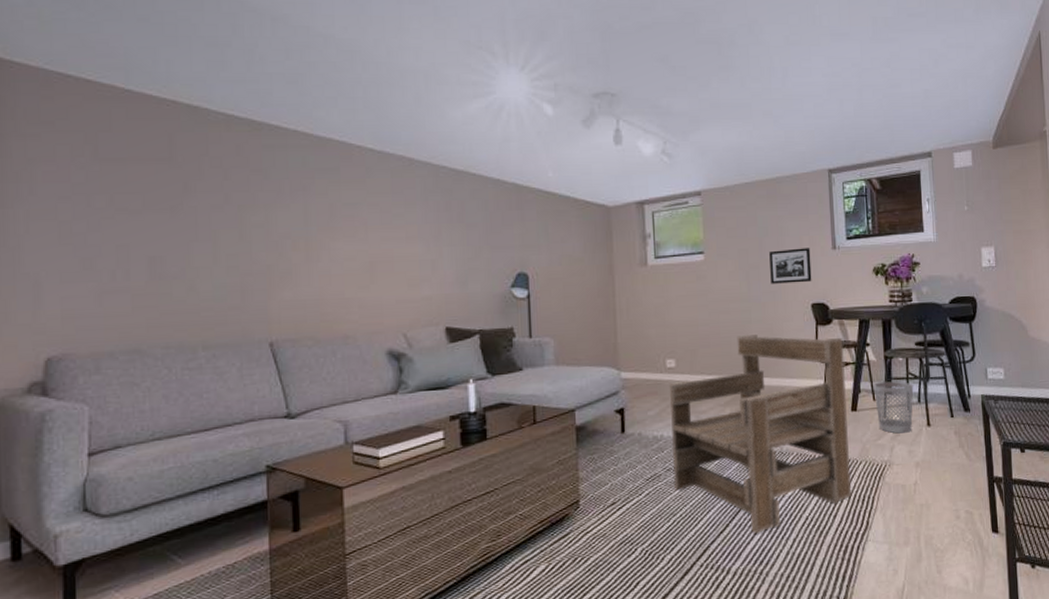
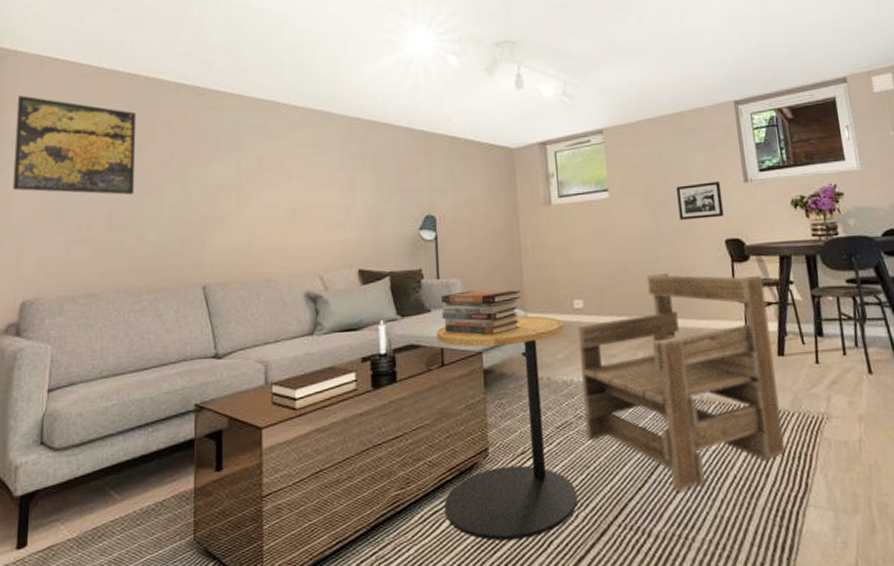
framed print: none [19,117,181,240] -> present [12,95,137,195]
side table: none [528,374,664,584] -> present [436,315,577,541]
book stack: none [534,349,614,394] -> present [441,290,521,336]
wastebasket: present [873,381,914,434] -> none [800,322,851,382]

